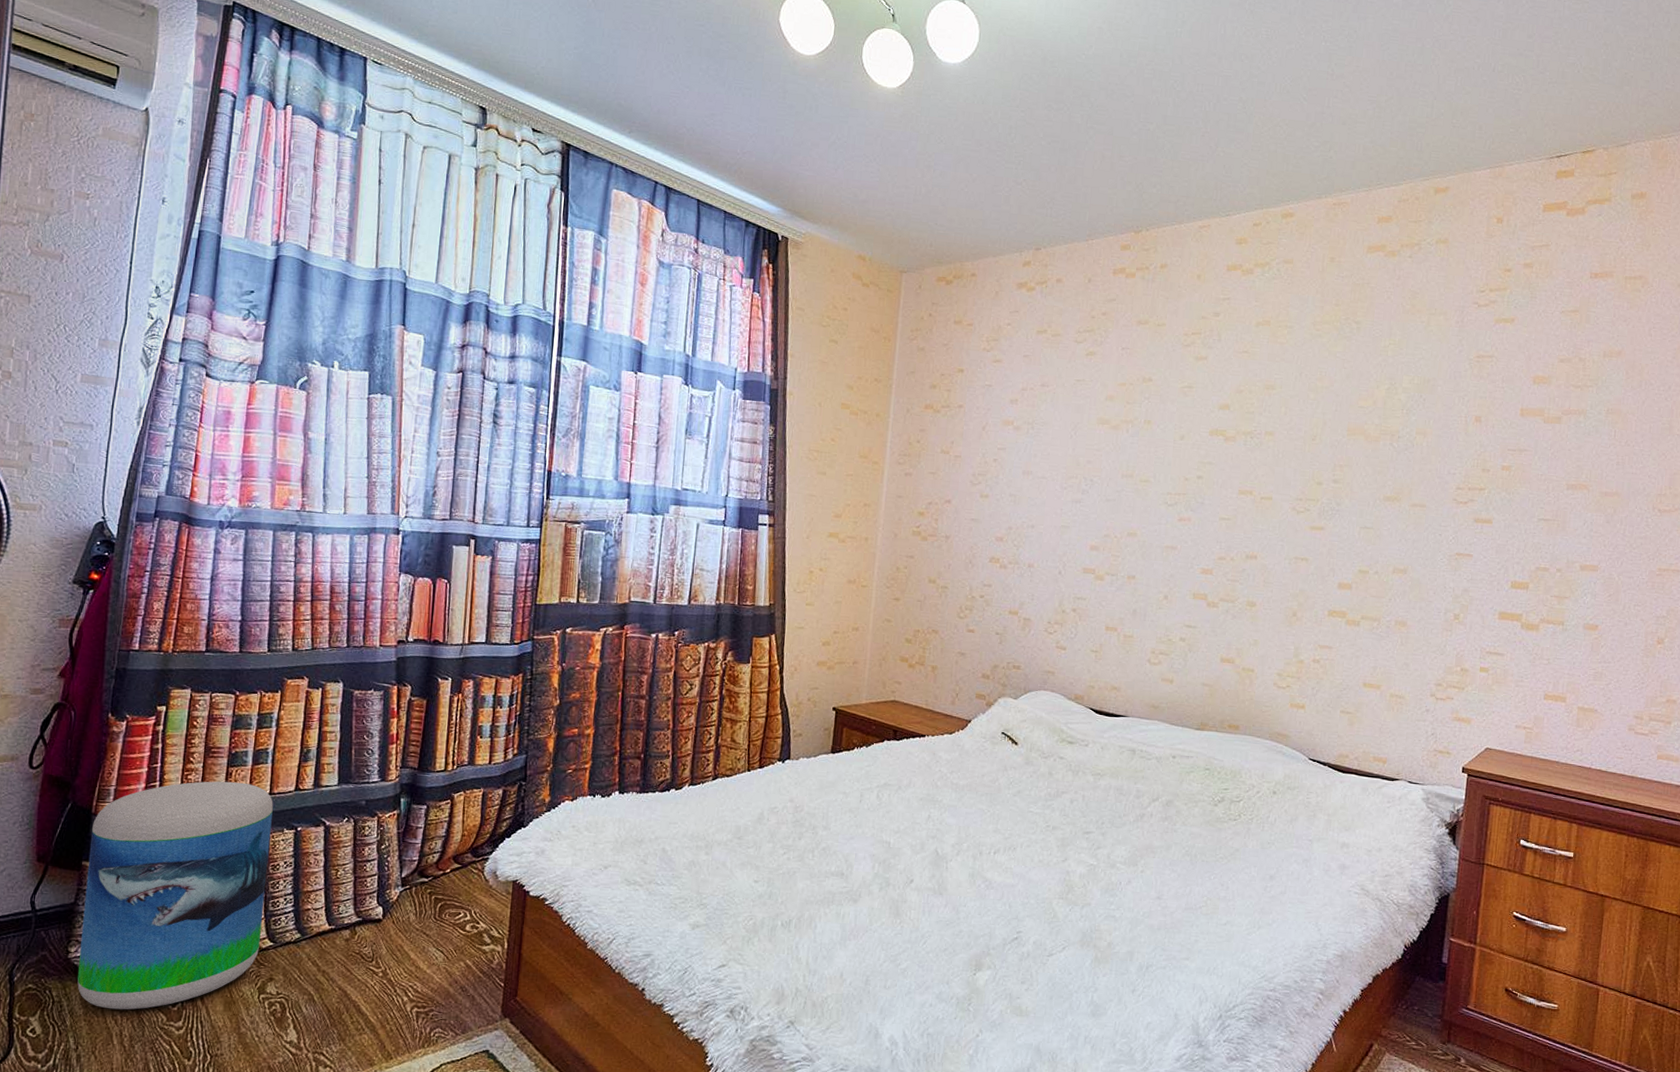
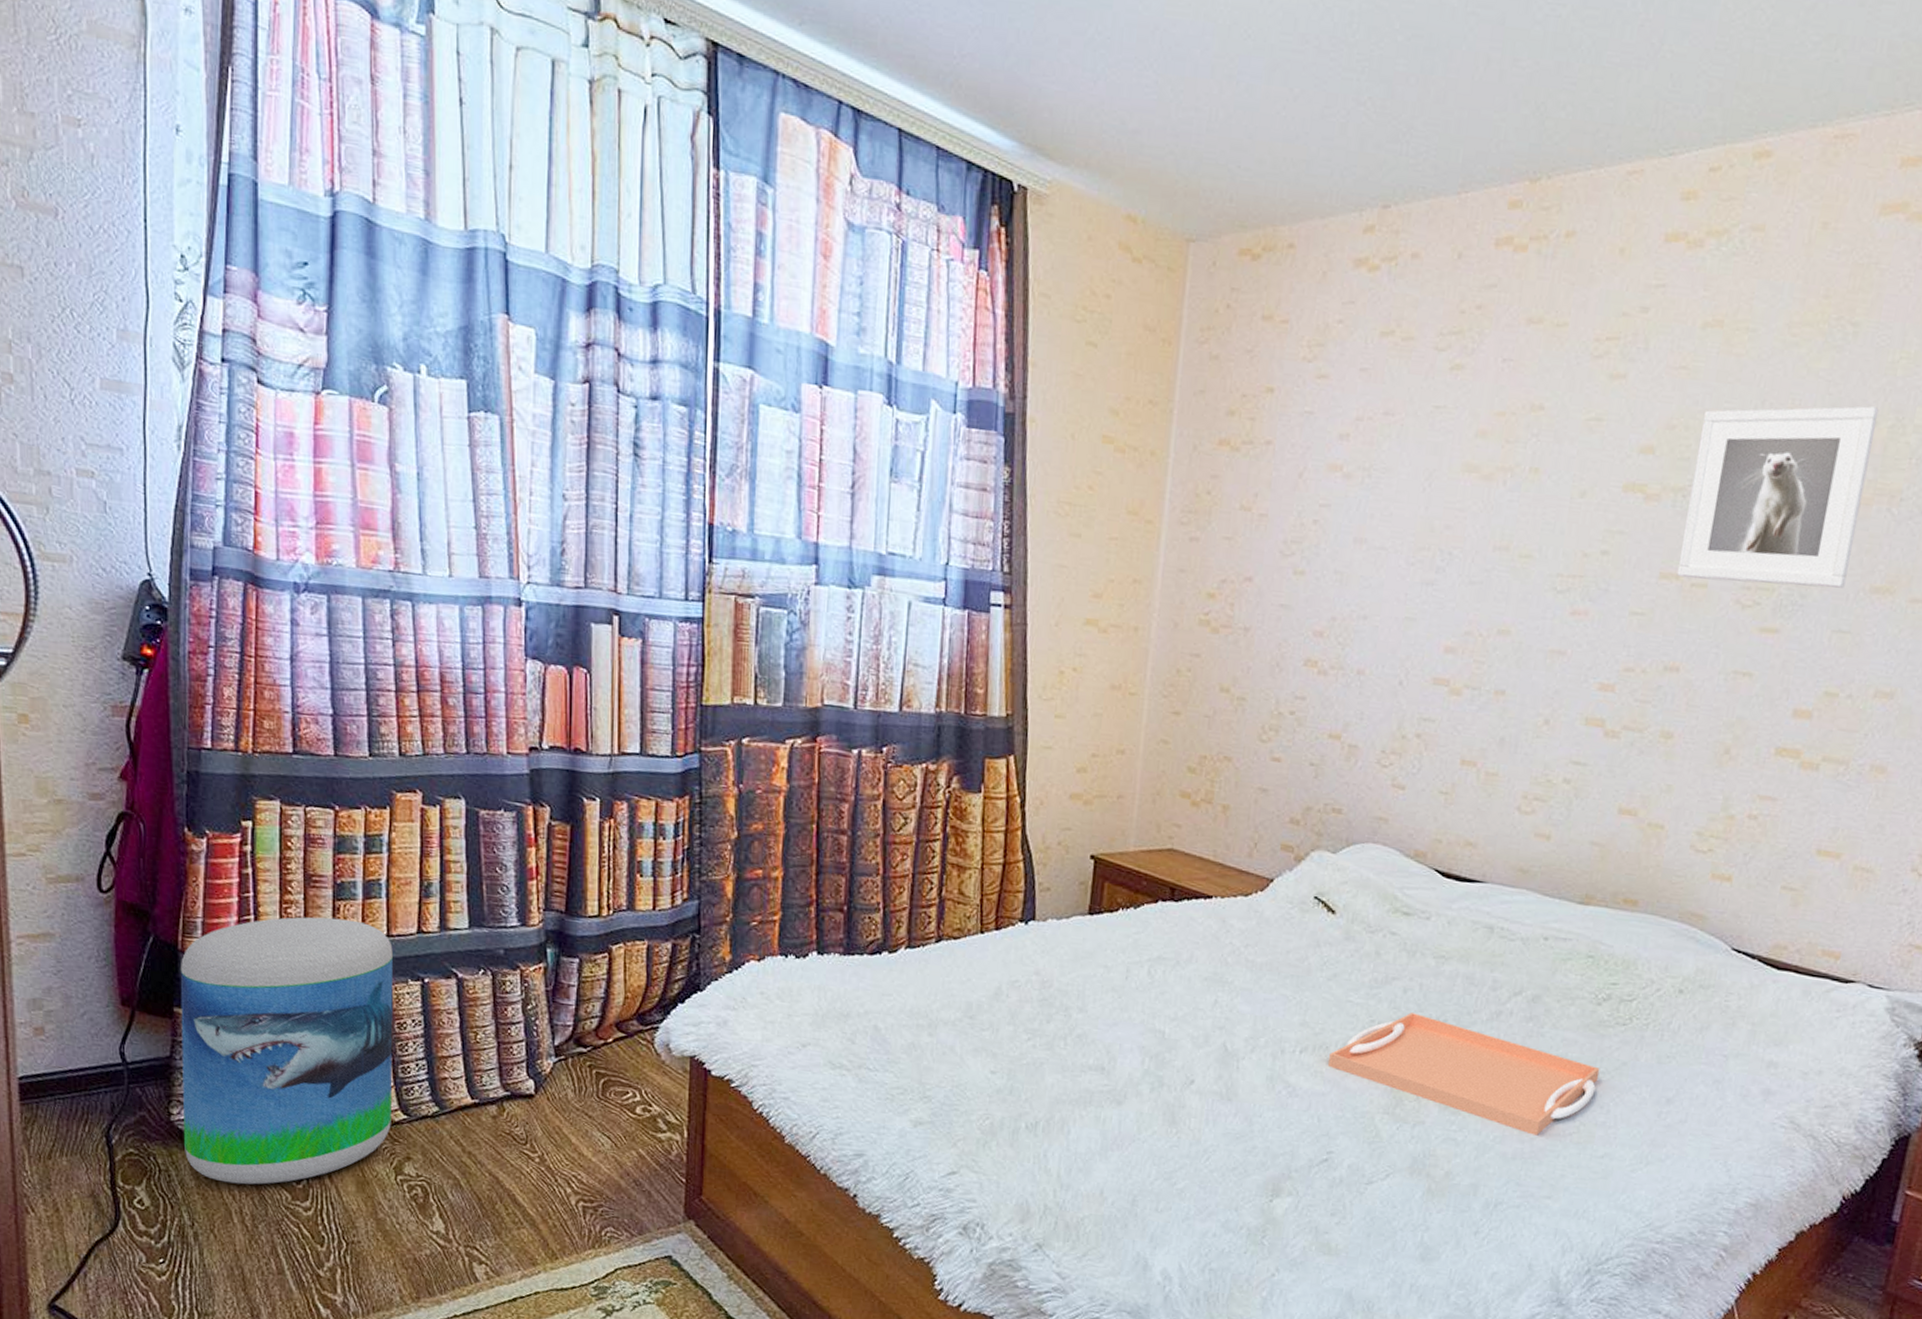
serving tray: none [1016,818,1220,910] -> present [1328,1013,1600,1136]
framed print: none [1250,376,1379,498] -> present [1676,406,1879,588]

